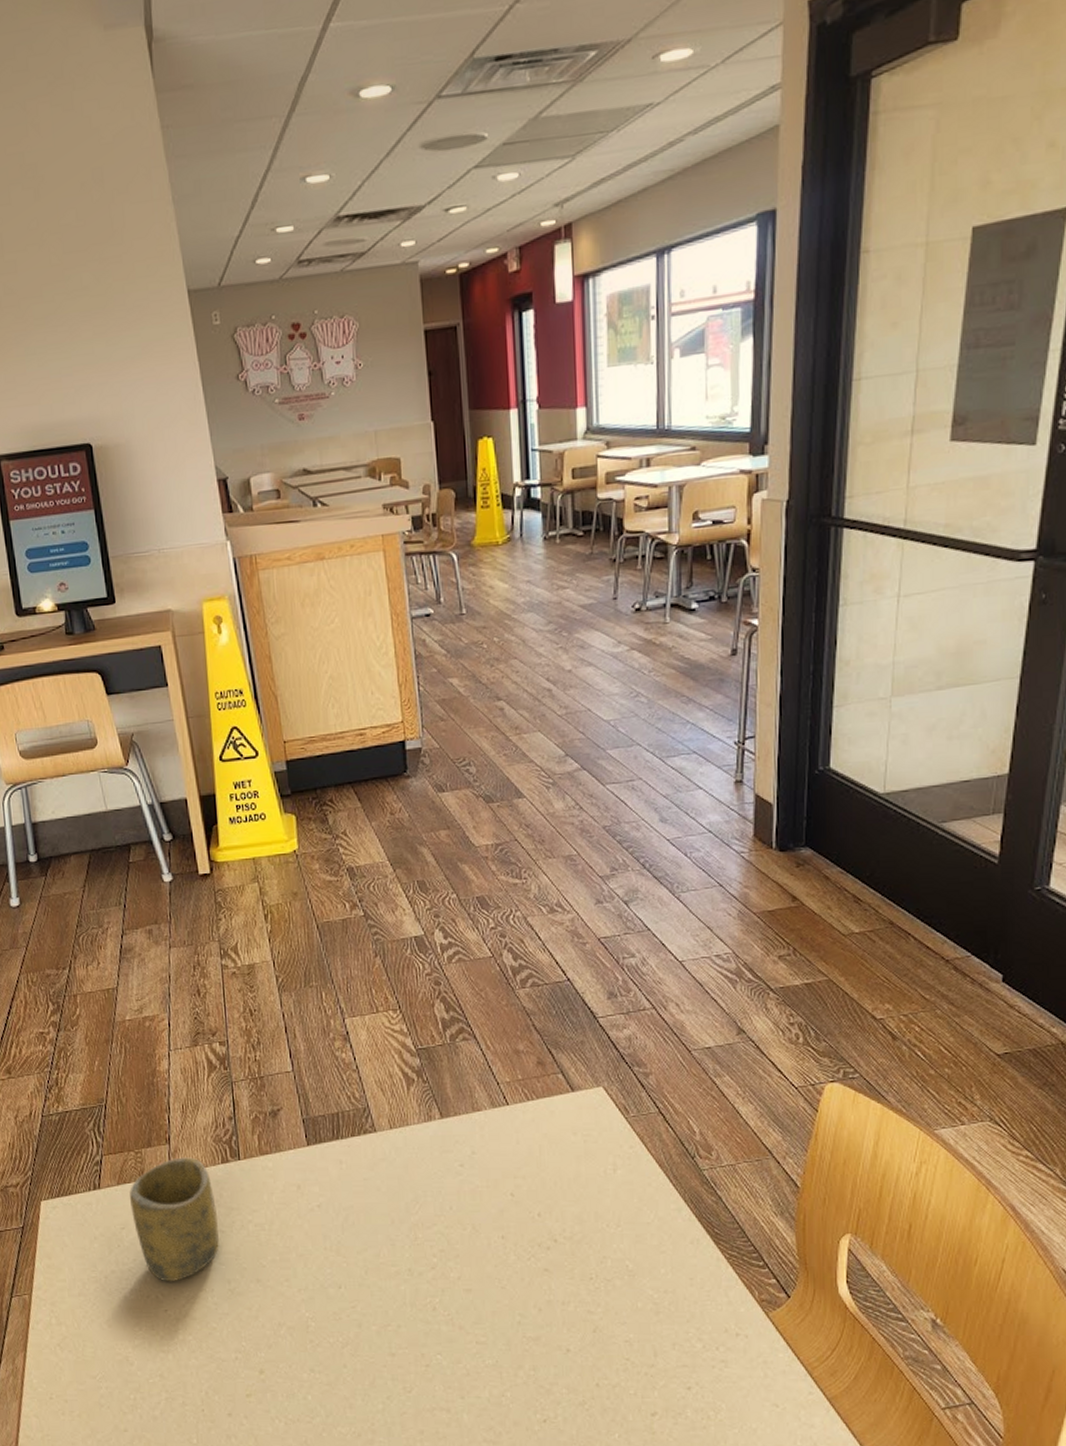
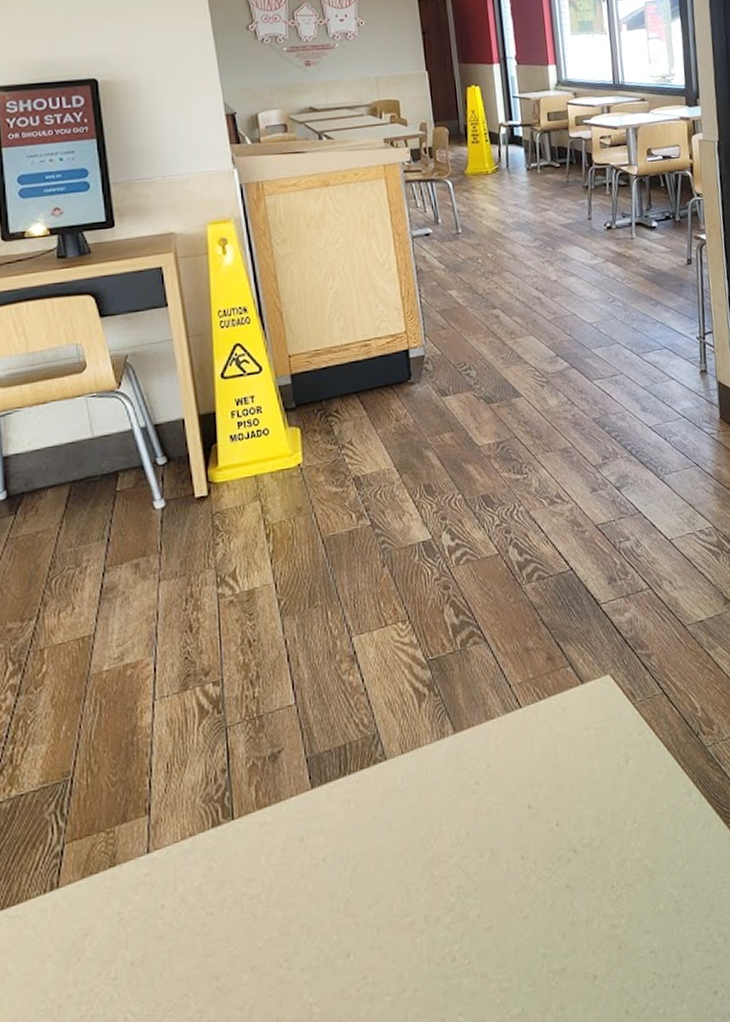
cup: present [130,1157,219,1282] -> none [97,826,206,996]

